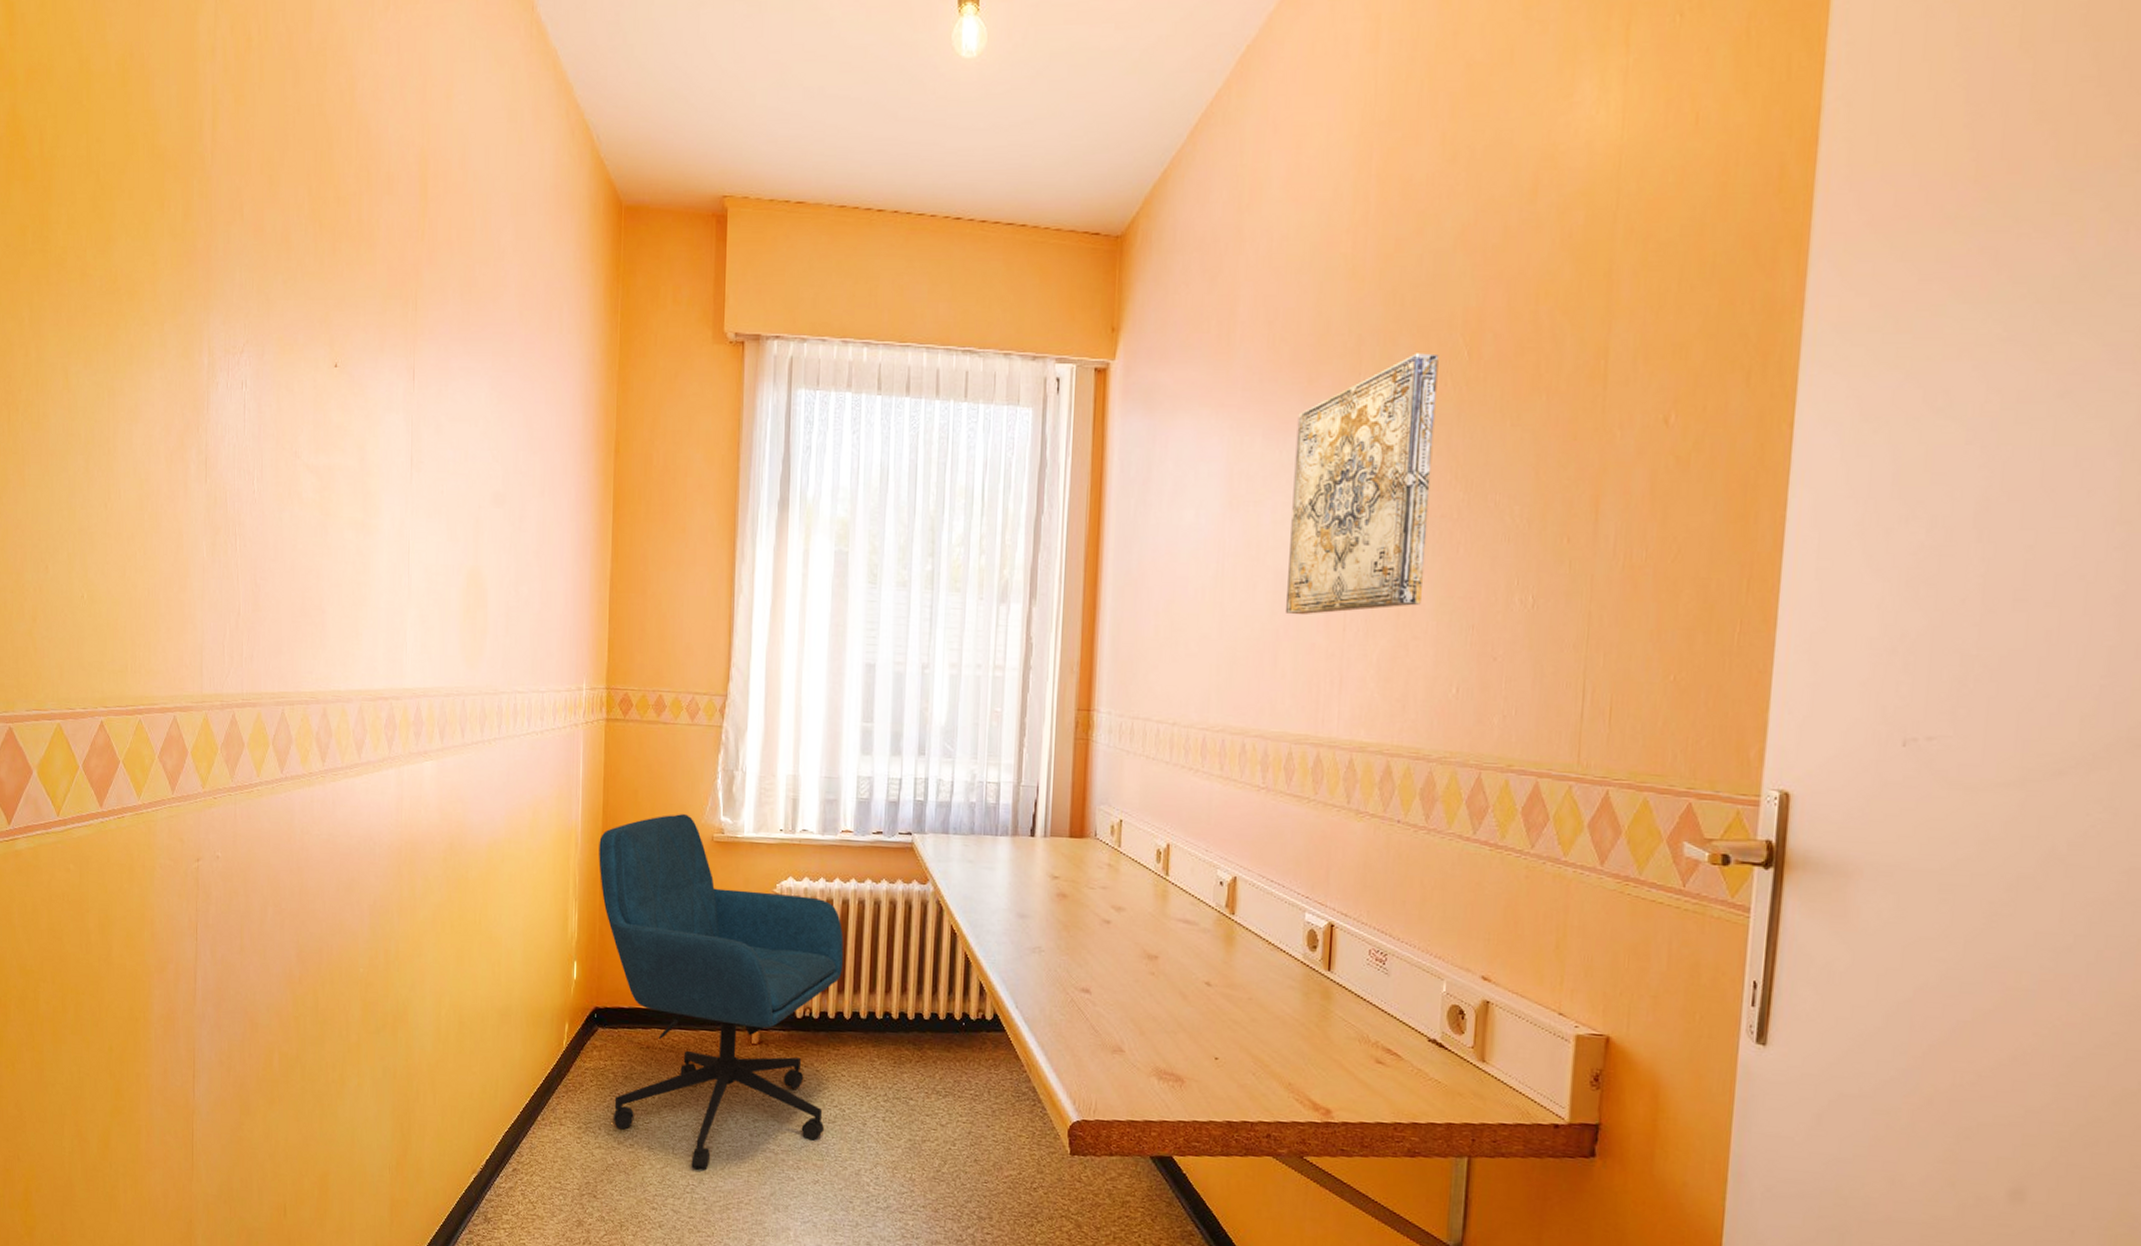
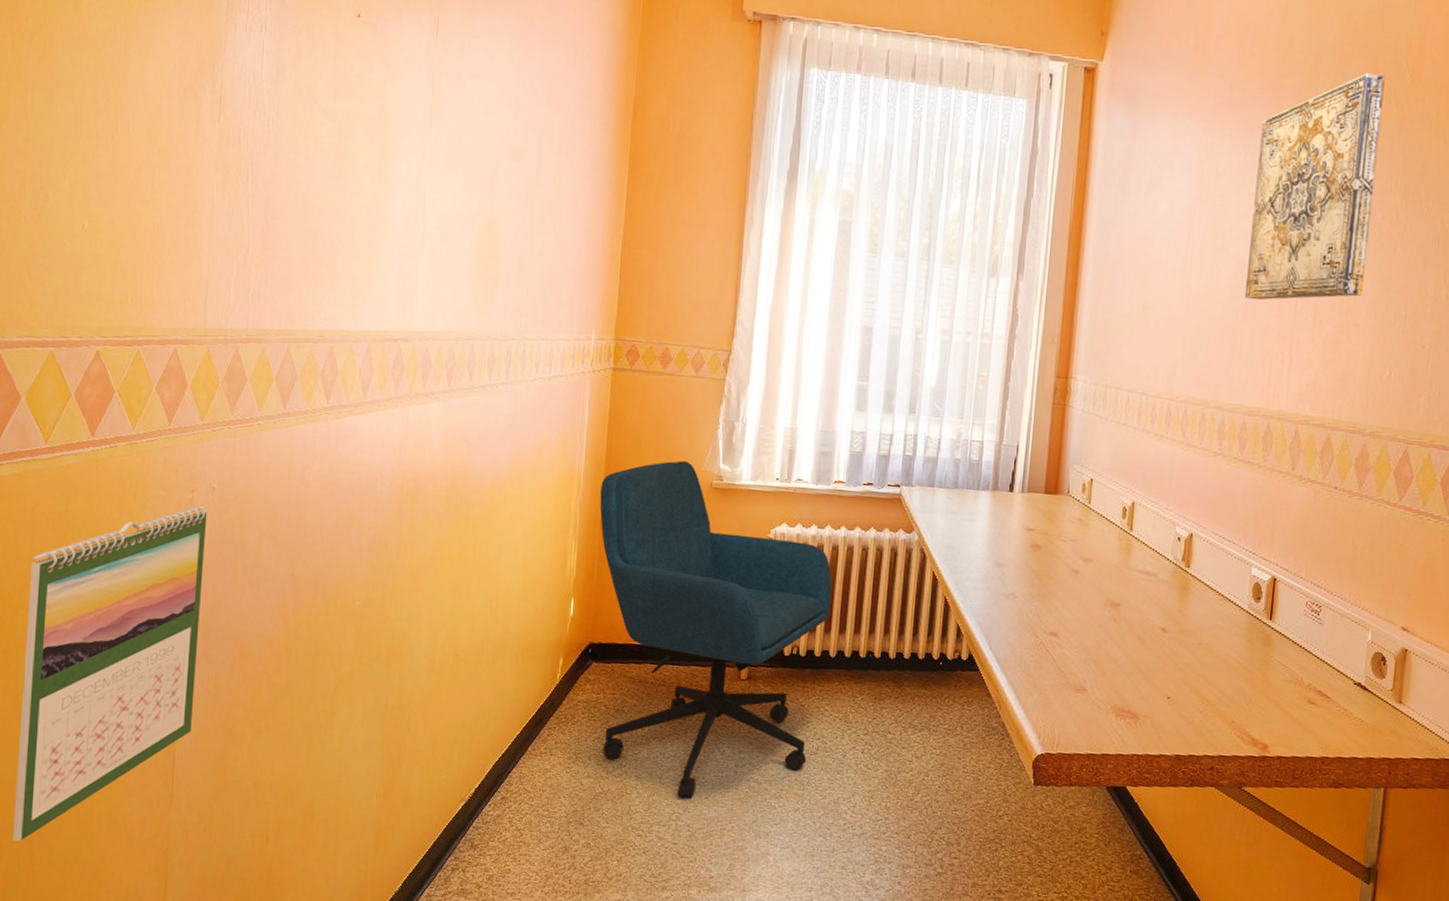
calendar: none [46,874,213,1213] -> present [13,505,208,841]

